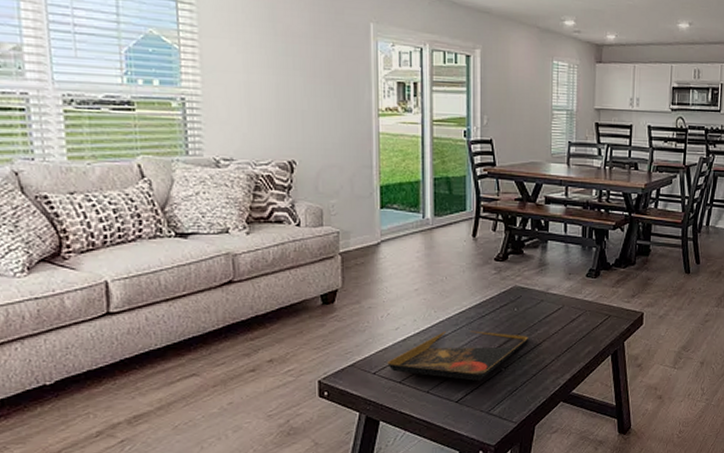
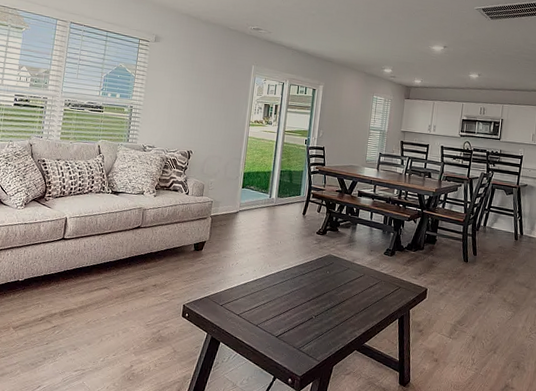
decorative tray: present [387,331,528,381] -> none [231,281,335,323]

